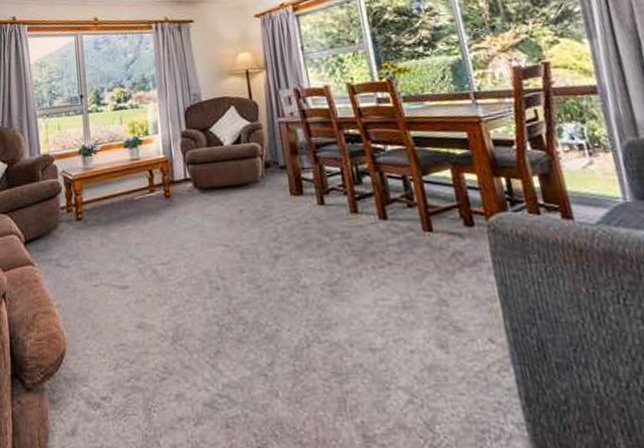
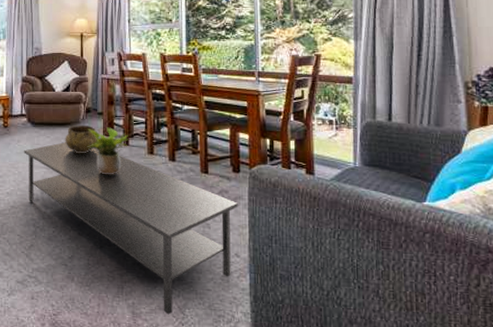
coffee table: none [194,209,488,435] -> present [24,142,238,315]
decorative bowl: none [242,184,285,222] -> present [65,125,97,154]
potted plant: none [269,183,323,246] -> present [86,127,128,174]

